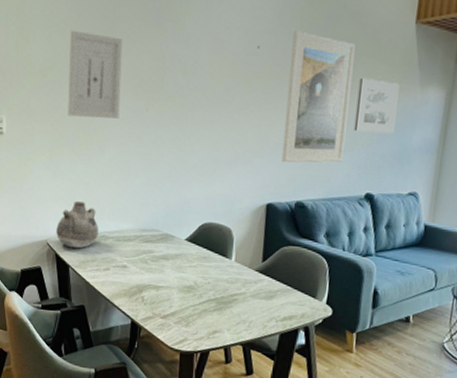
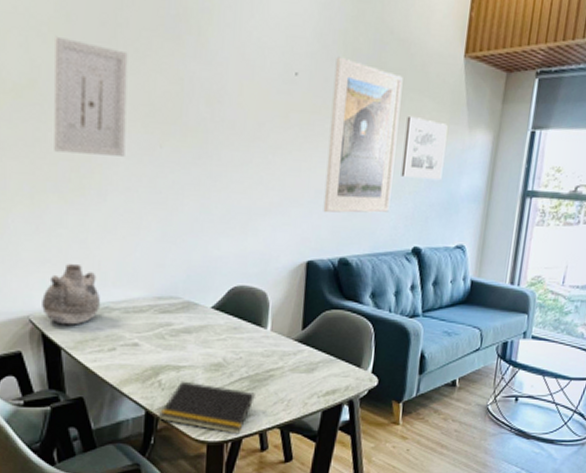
notepad: none [142,298,221,347] -> present [159,381,255,435]

